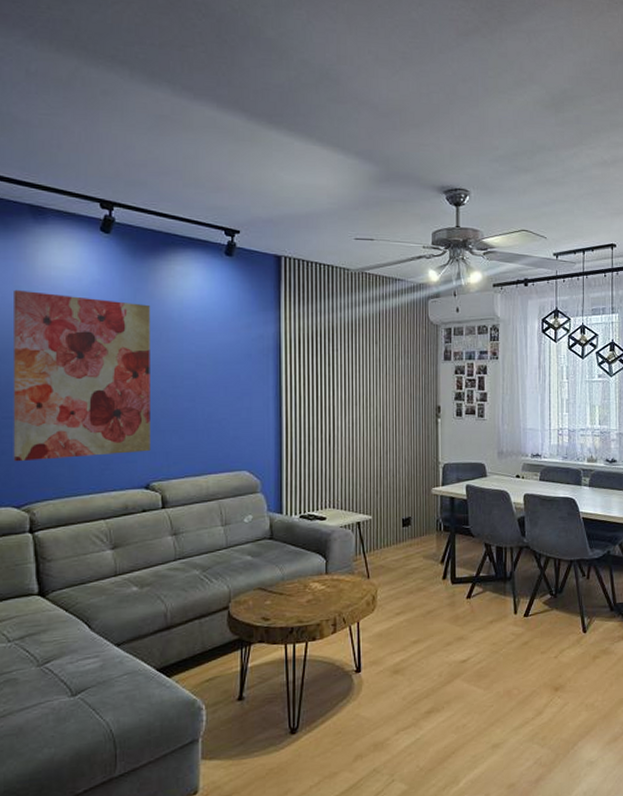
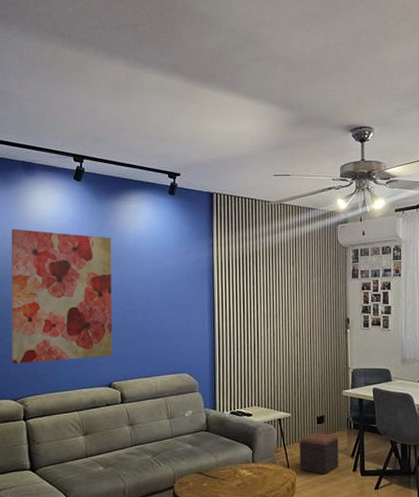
footstool: none [382,536,427,584] -> present [300,432,339,474]

